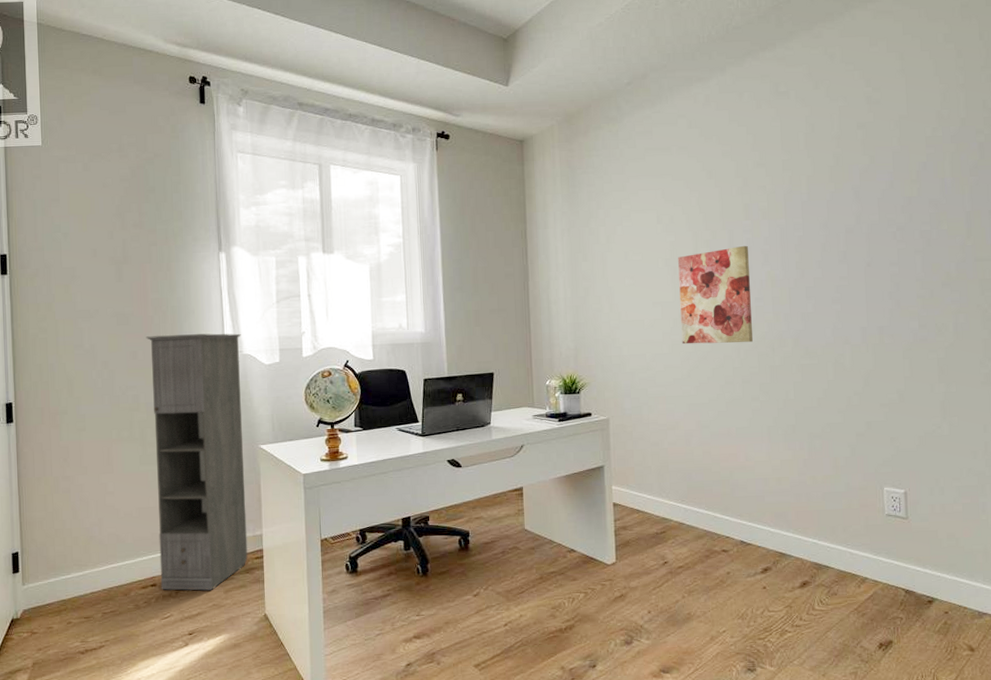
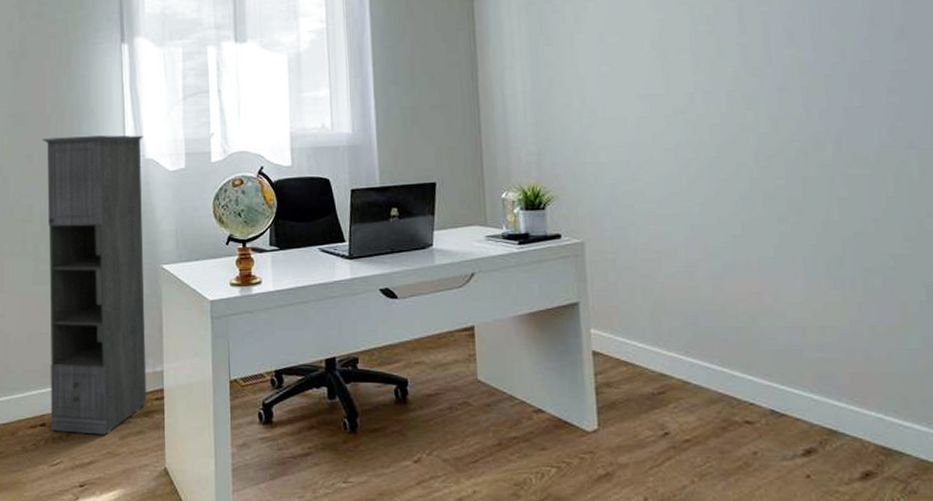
wall art: present [678,245,753,345] -> none [669,21,776,148]

